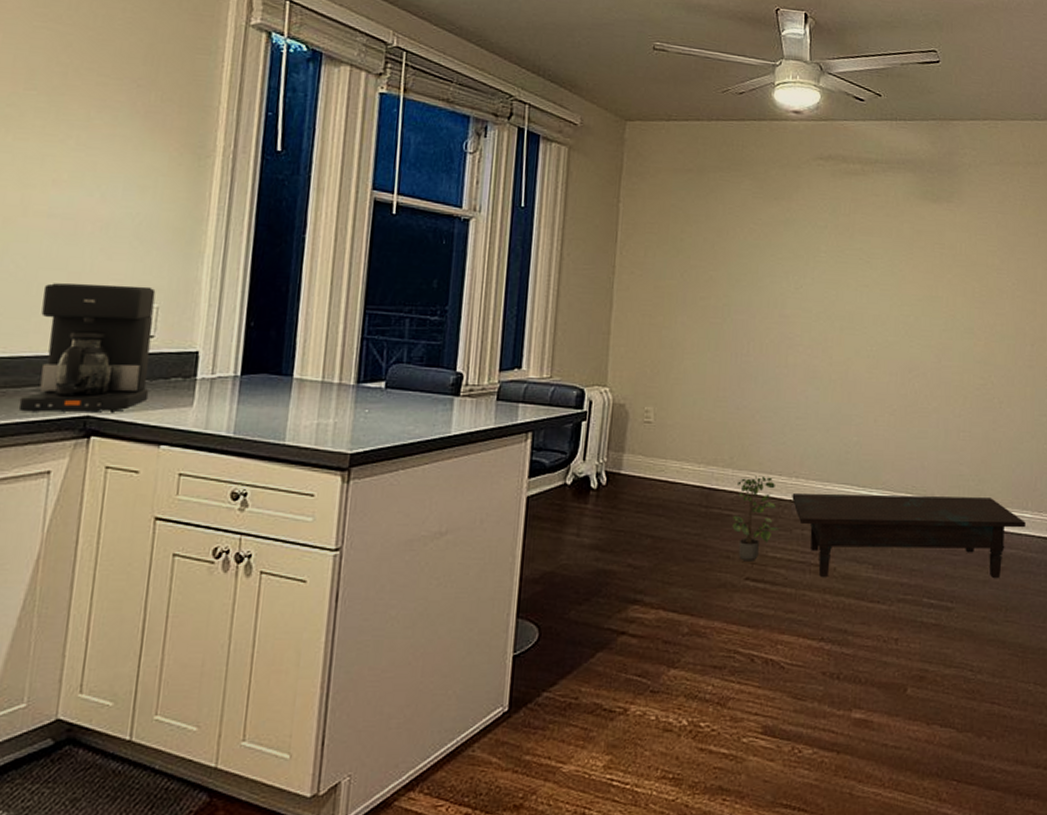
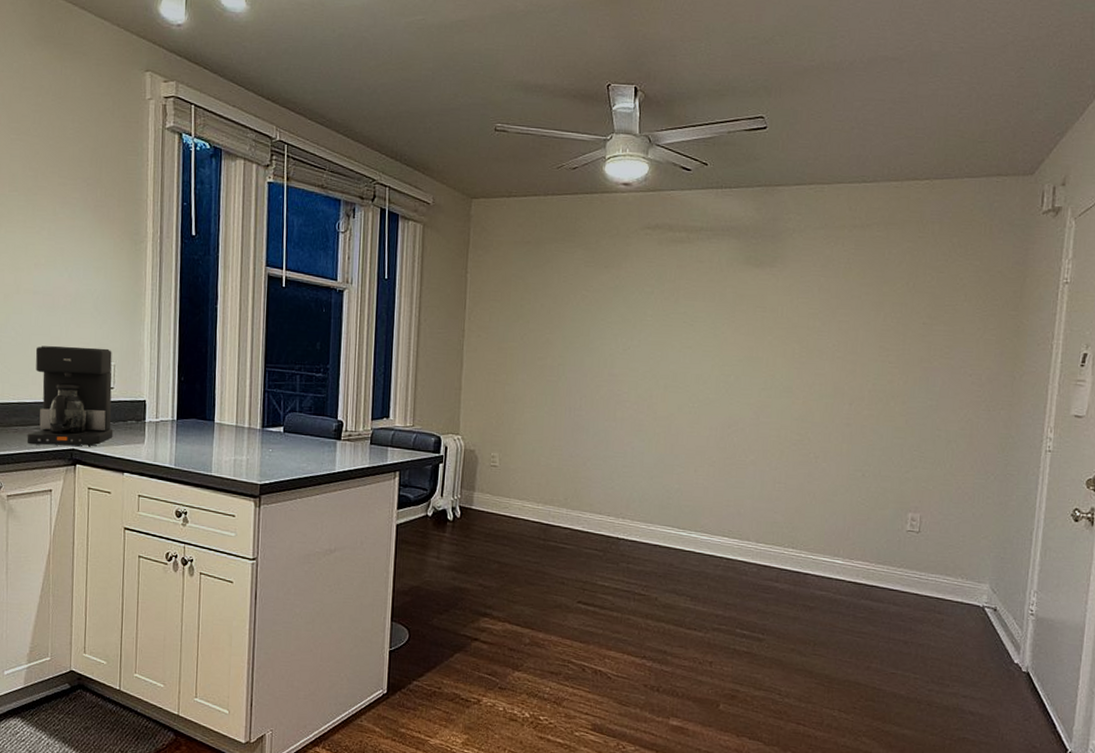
potted plant: present [732,475,780,561] -> none [566,515,608,588]
coffee table: present [792,492,1026,578] -> none [619,531,837,616]

